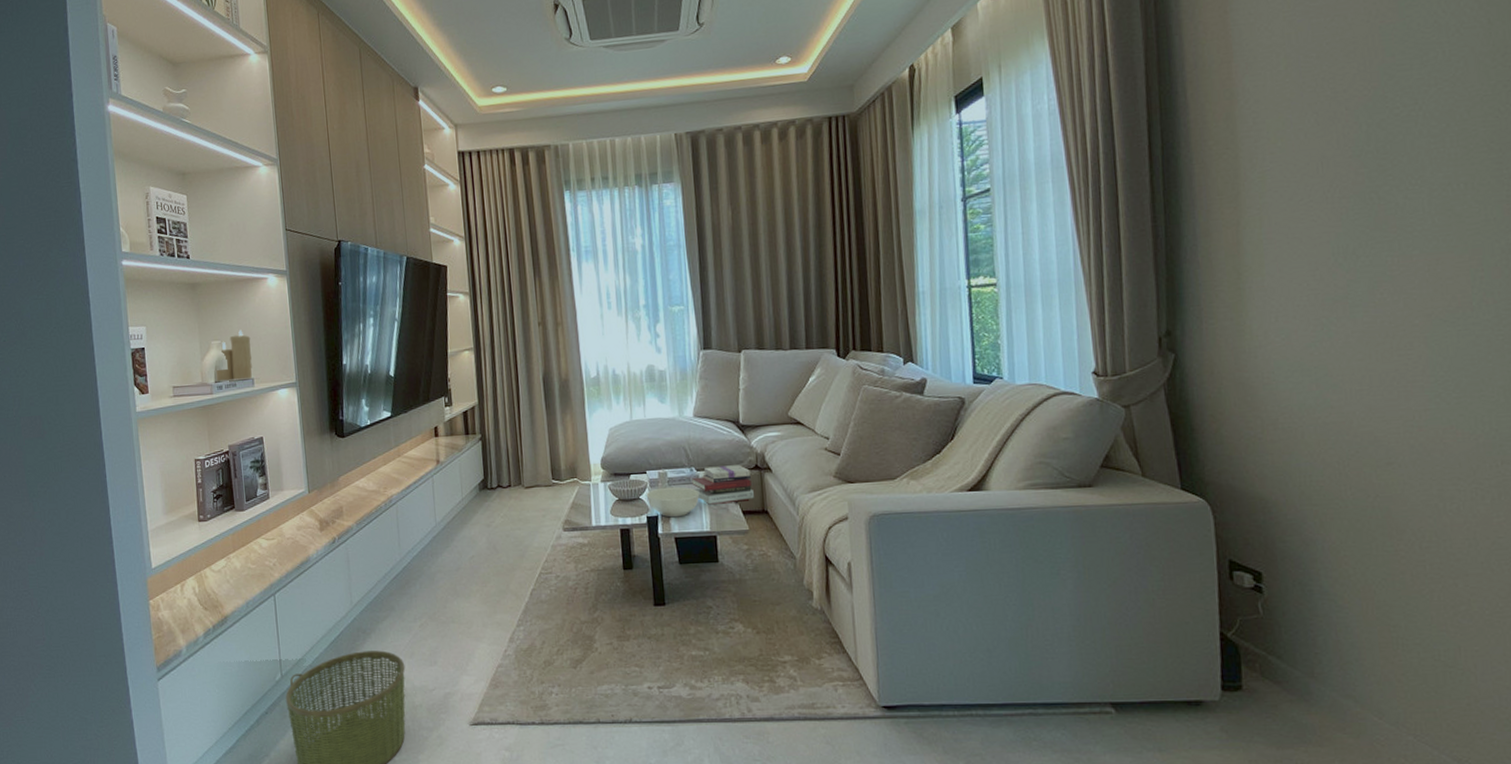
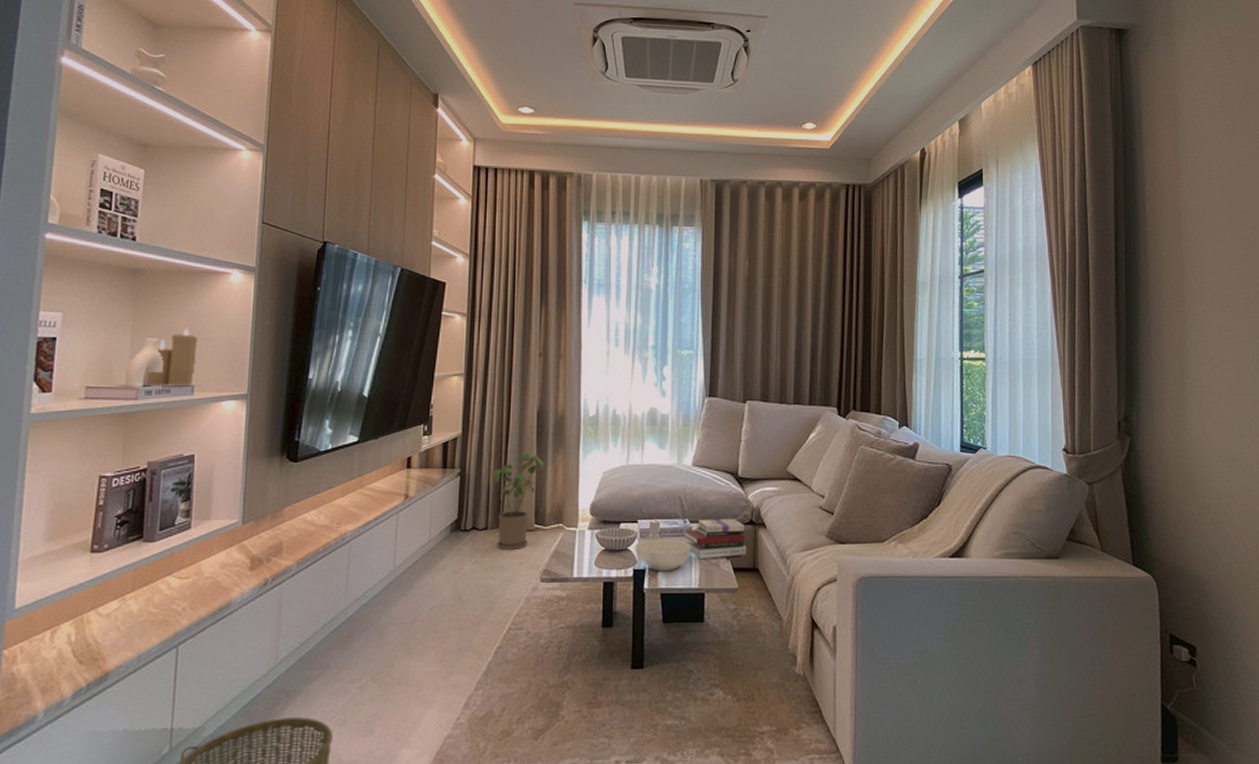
house plant: none [509,415,558,504] -> present [492,452,548,550]

